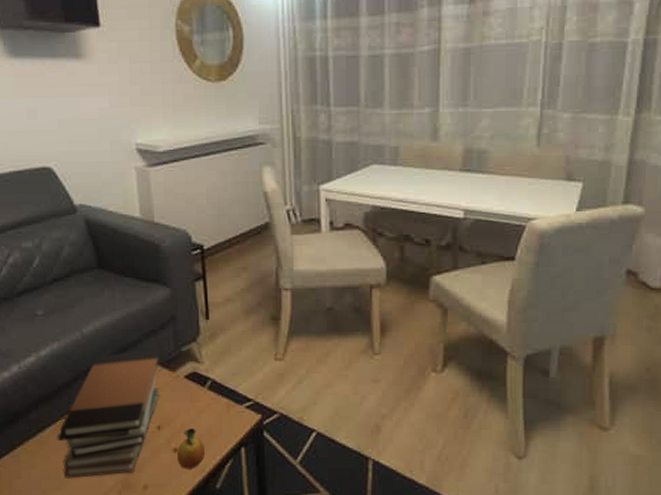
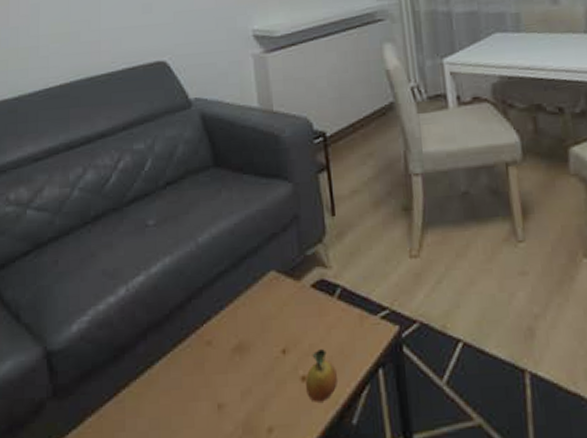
book stack: present [57,349,161,478] -> none [168,255,284,426]

